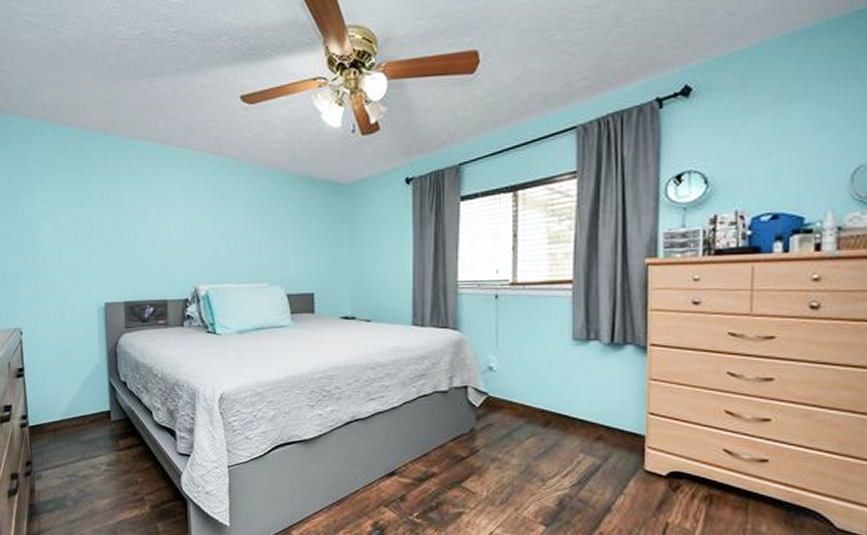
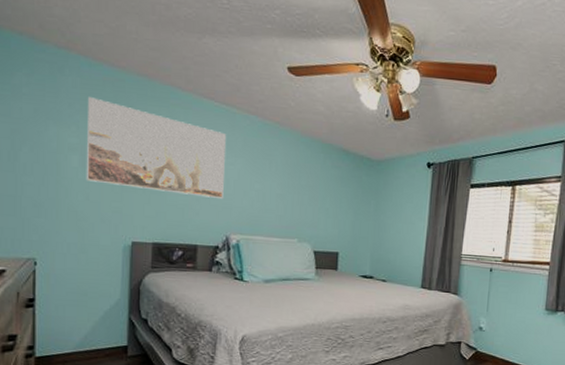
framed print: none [53,161,188,249] -> present [86,97,227,200]

